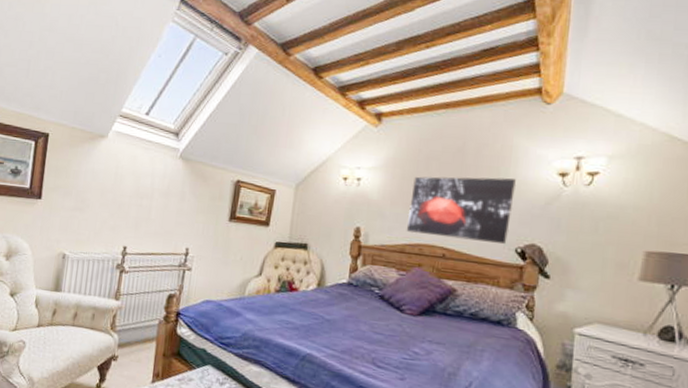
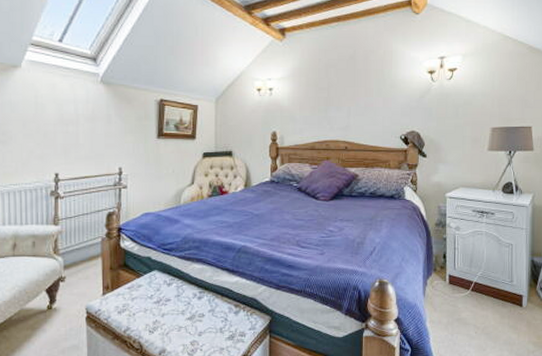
wall art: present [406,176,516,245] -> none [314,79,397,134]

